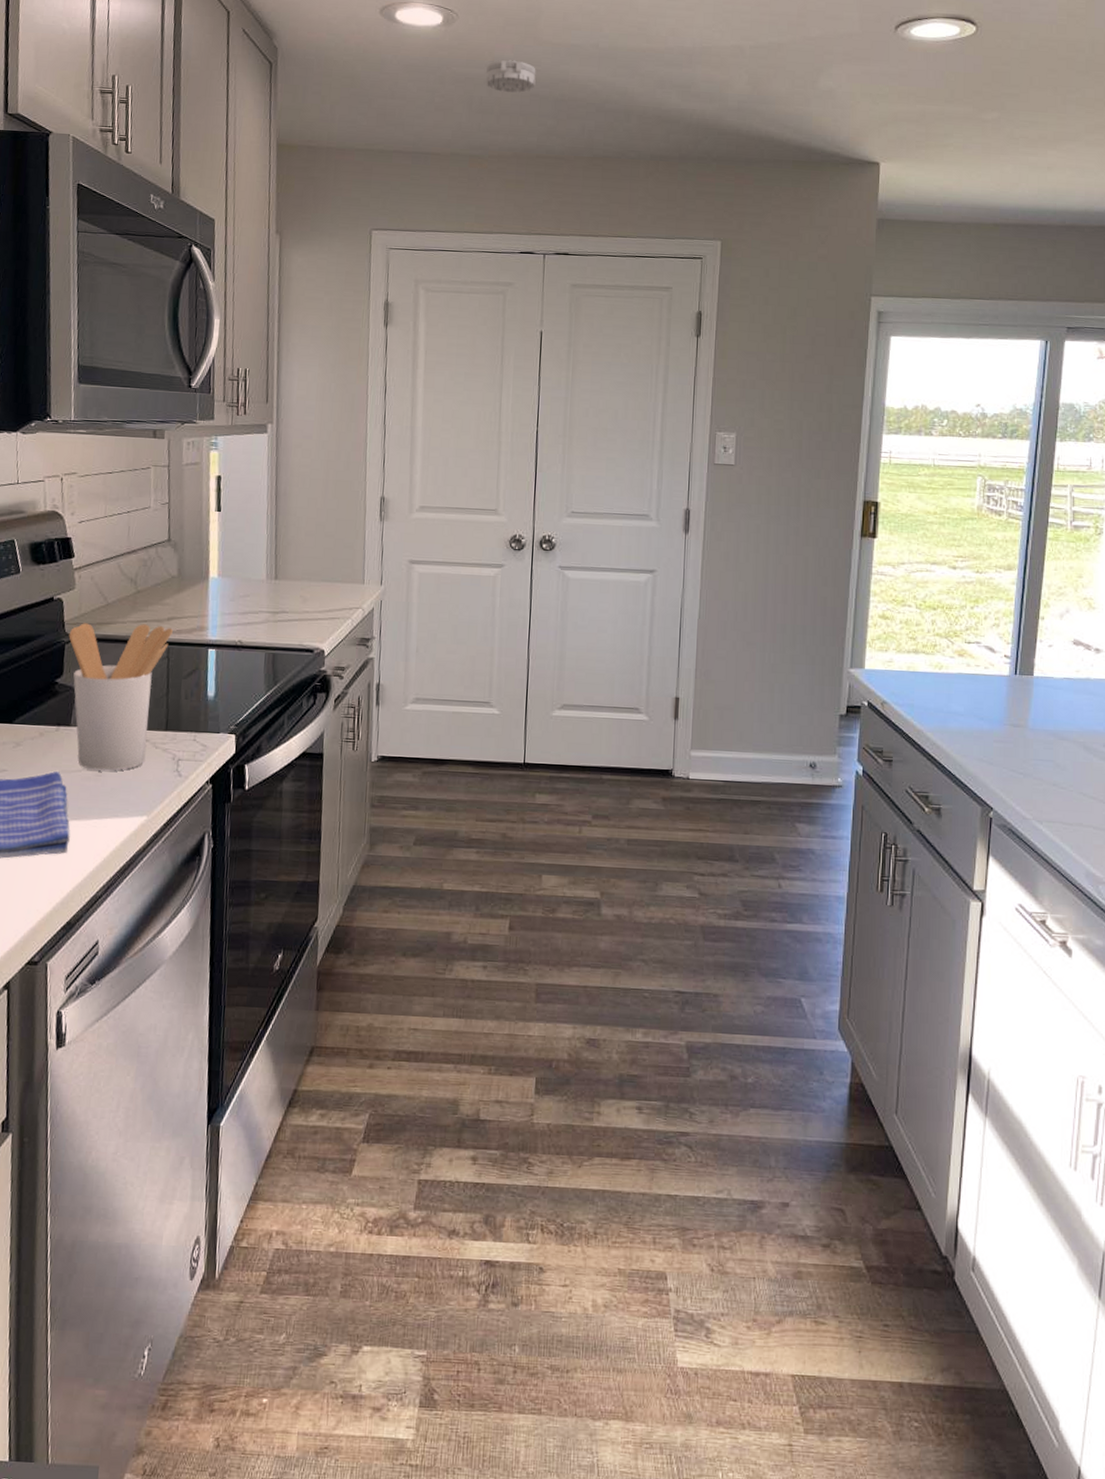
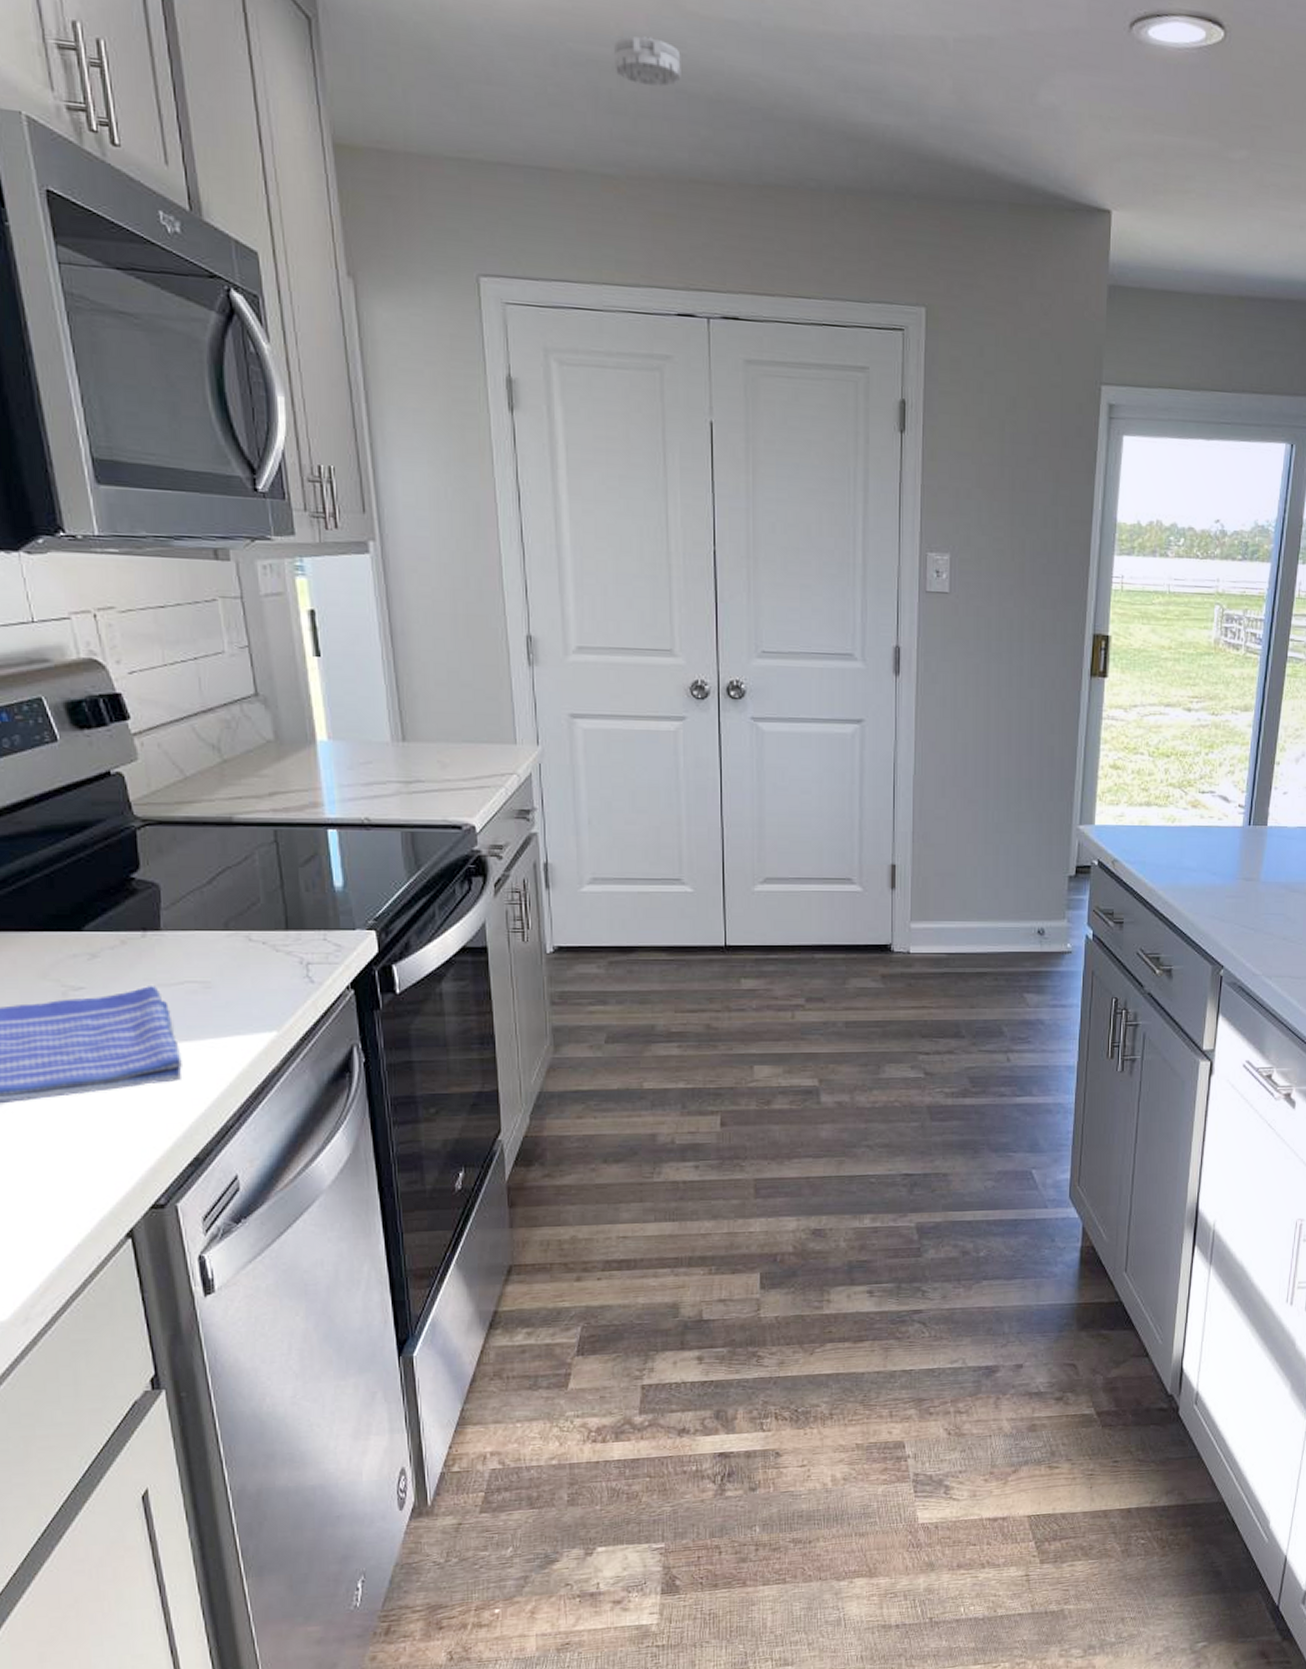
utensil holder: present [68,623,173,771] -> none [139,801,278,981]

